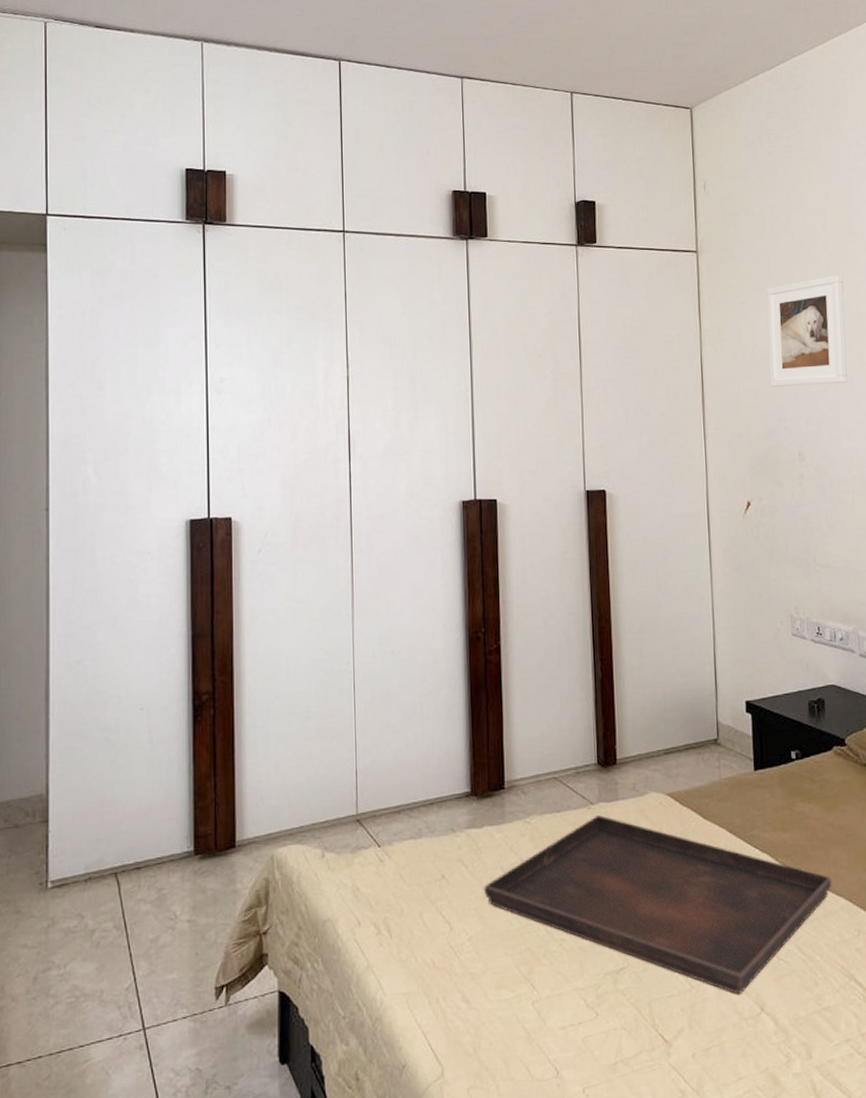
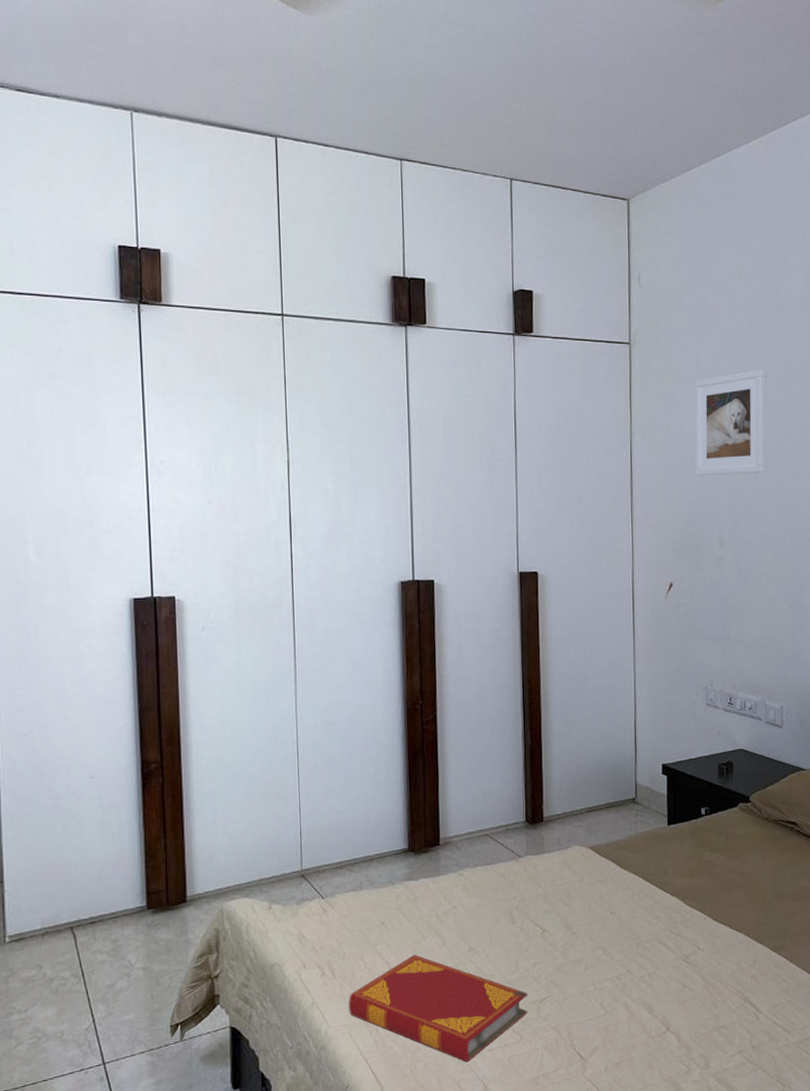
hardback book: none [406,913,604,1042] -> present [349,955,528,1063]
serving tray: present [483,815,832,995] -> none [419,867,733,1017]

